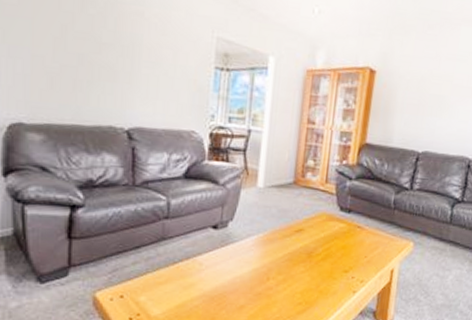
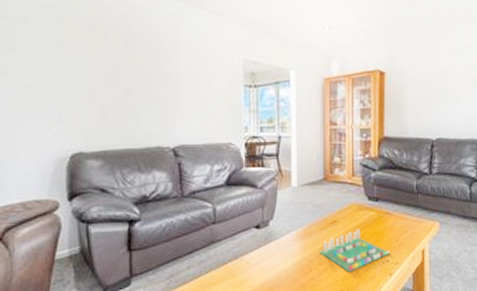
board game: none [280,240,357,286] -> present [319,229,390,273]

